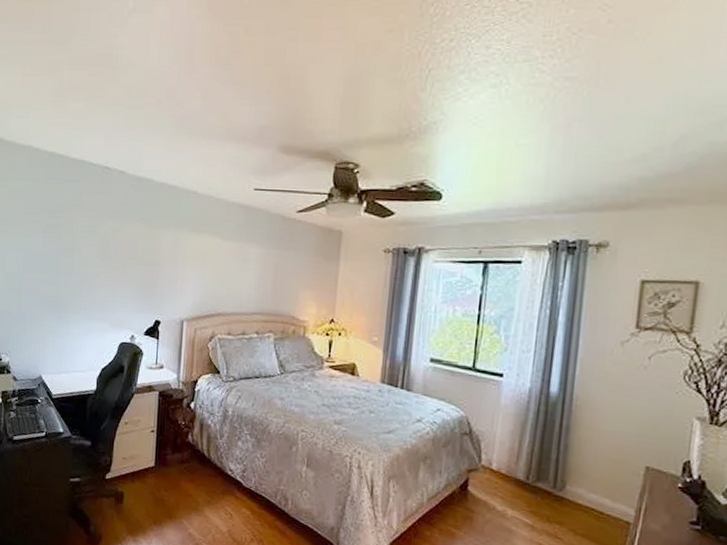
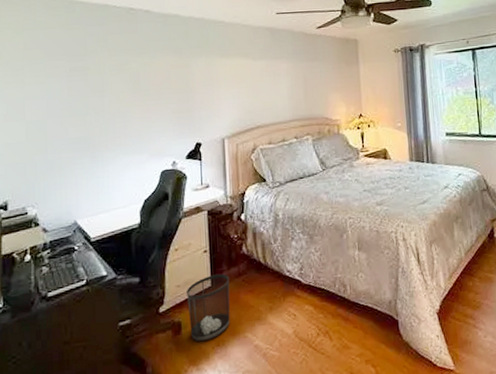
waste bin: none [131,455,172,517] -> present [186,273,230,342]

